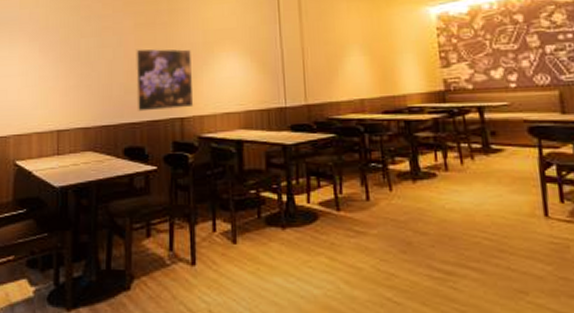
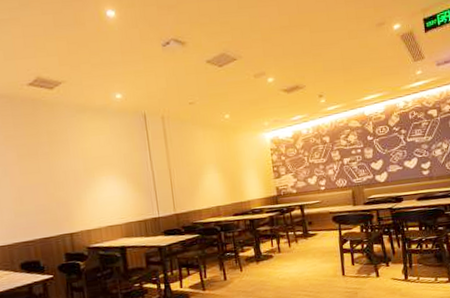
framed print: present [136,48,194,112] -> none [21,175,81,232]

